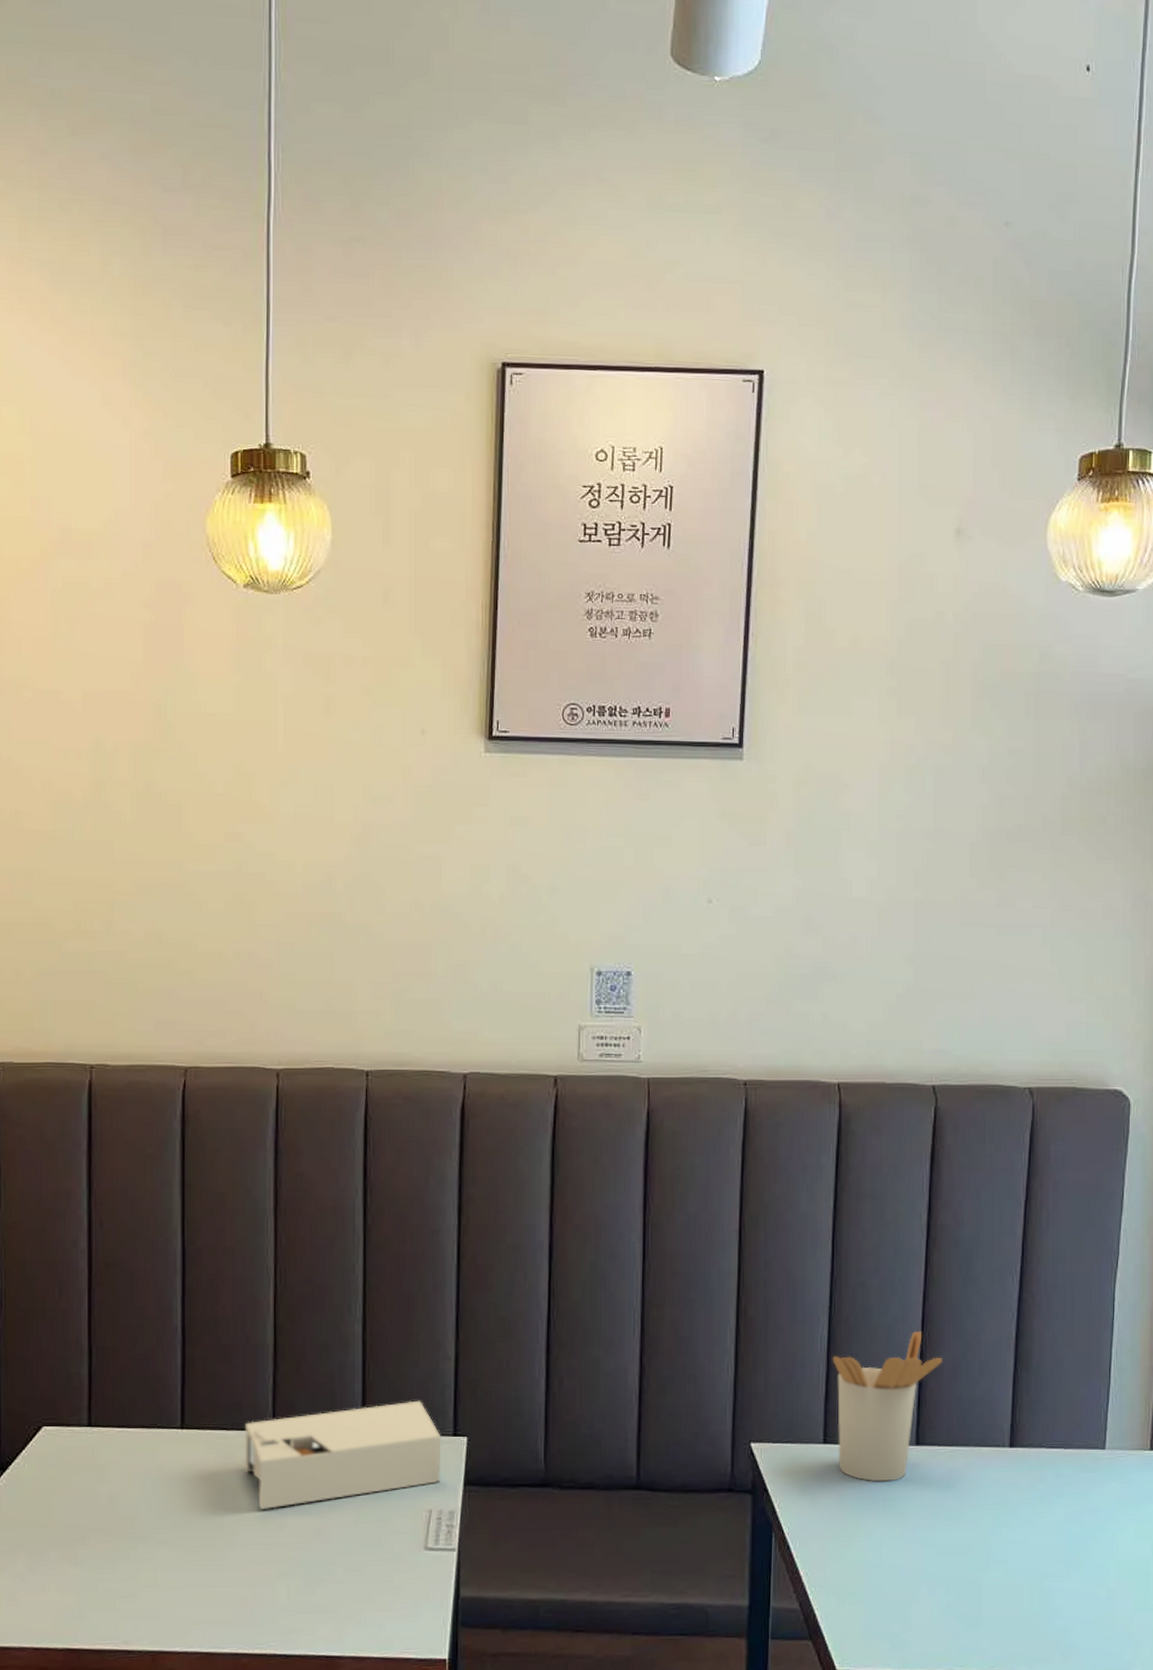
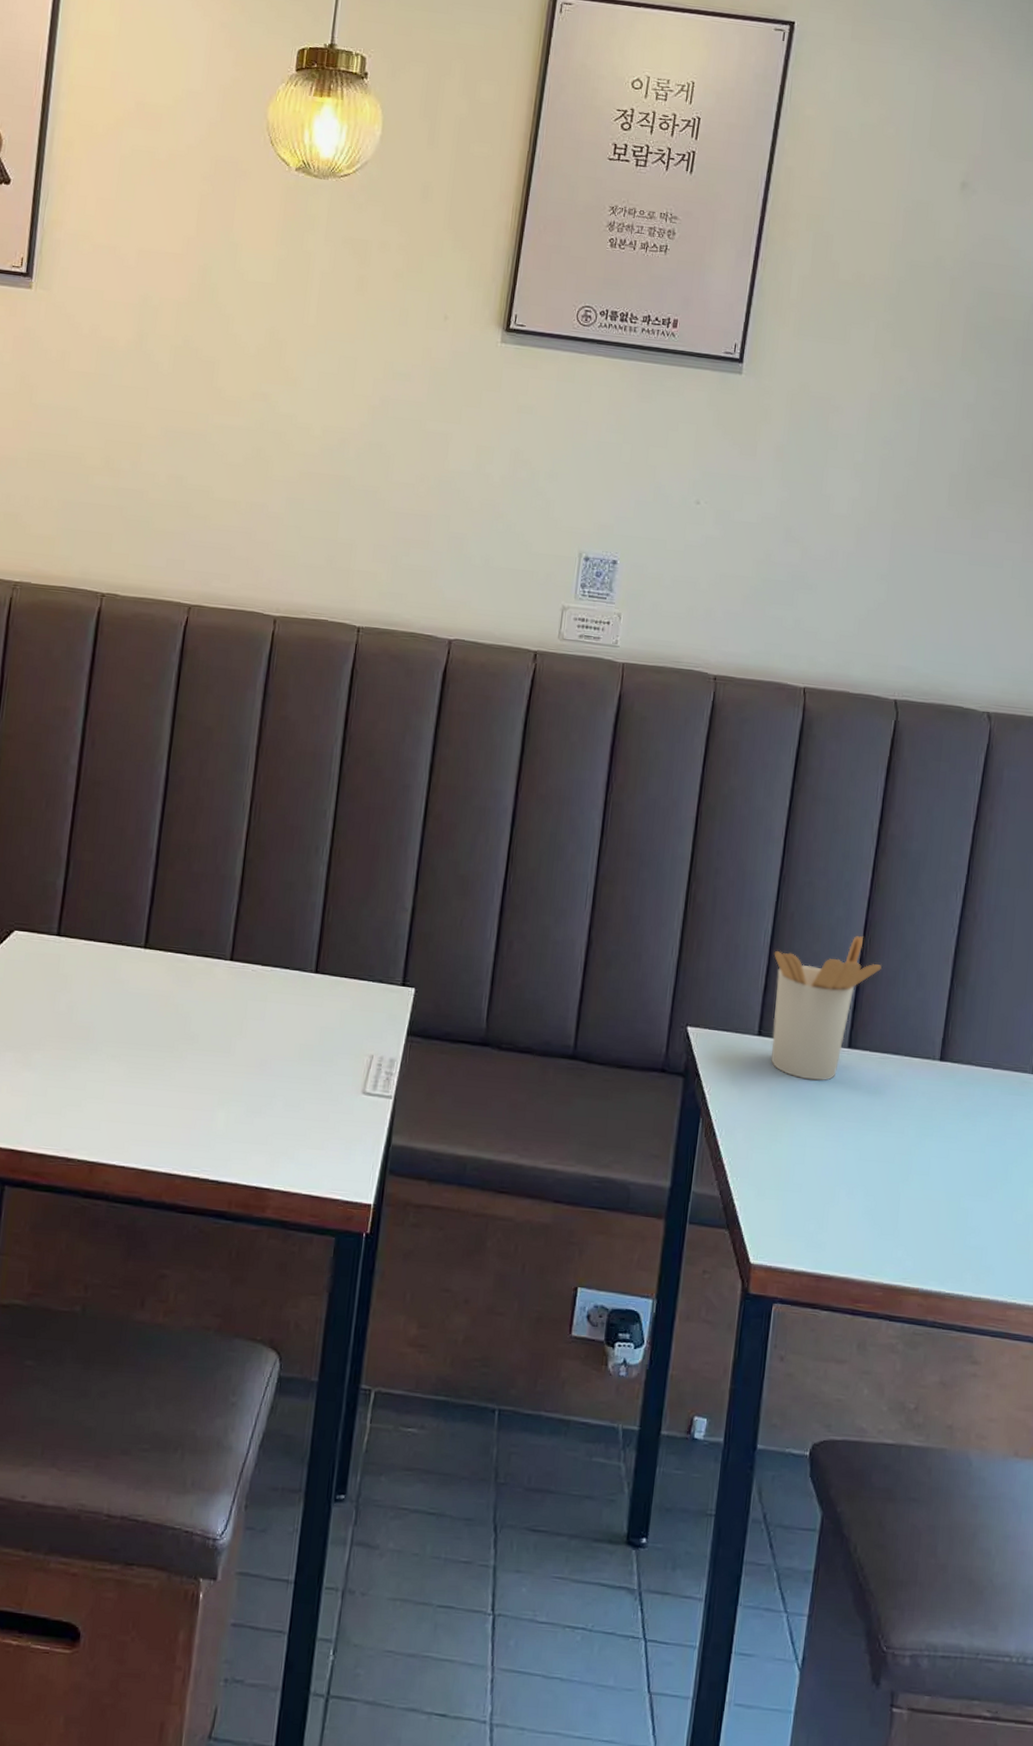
tissue dispenser: present [244,1400,442,1509] -> none [200,946,391,1037]

